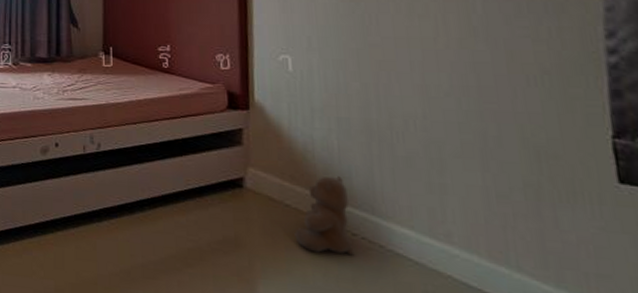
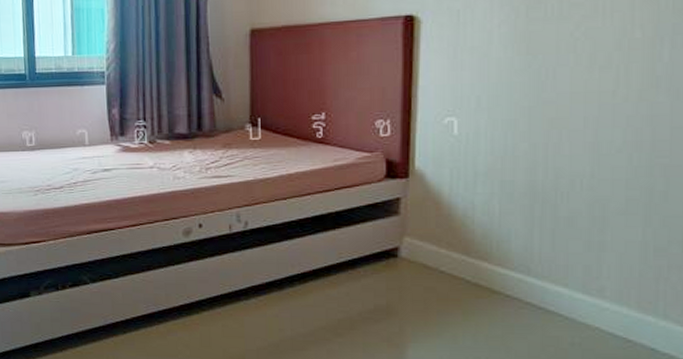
teddy bear: present [294,176,354,256] -> none [447,240,506,315]

